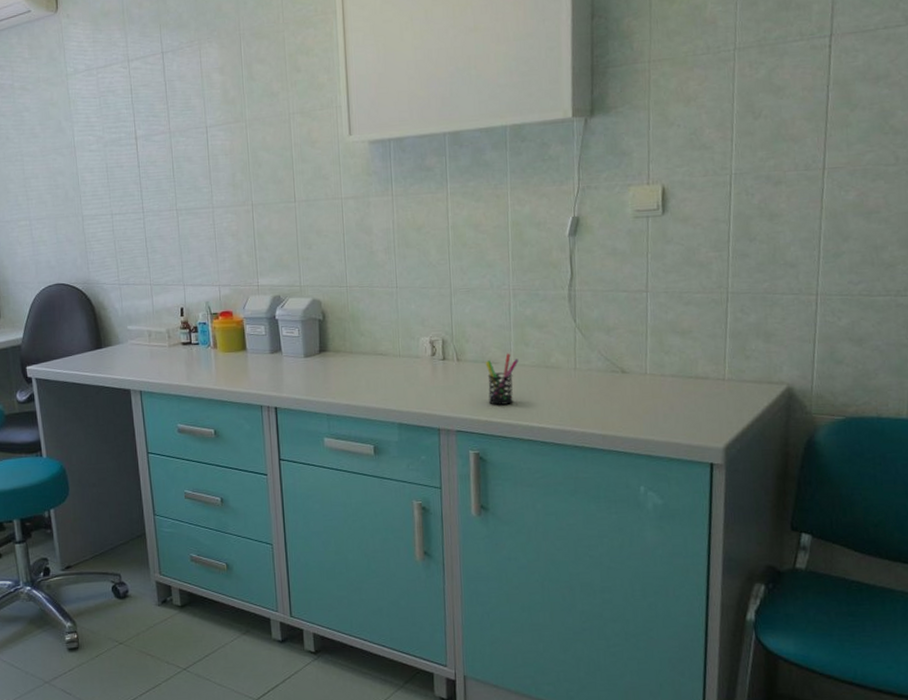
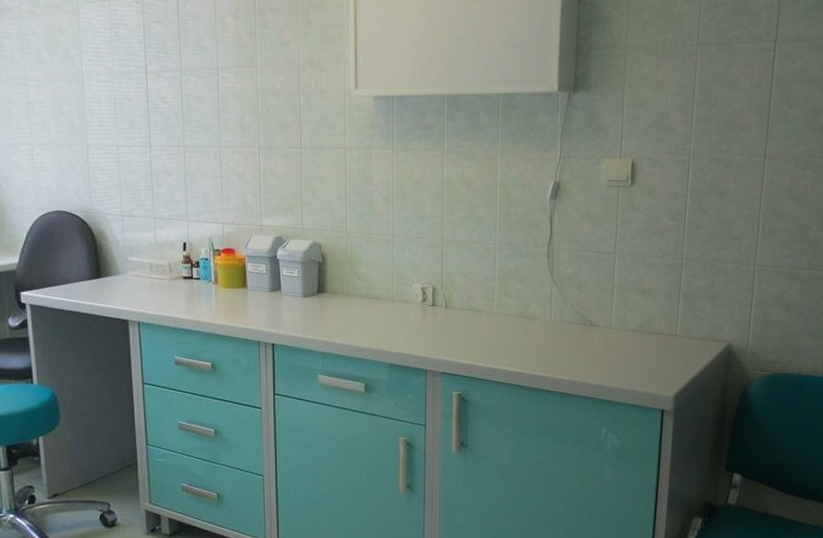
pen holder: present [485,353,519,405] -> none [471,303,501,350]

